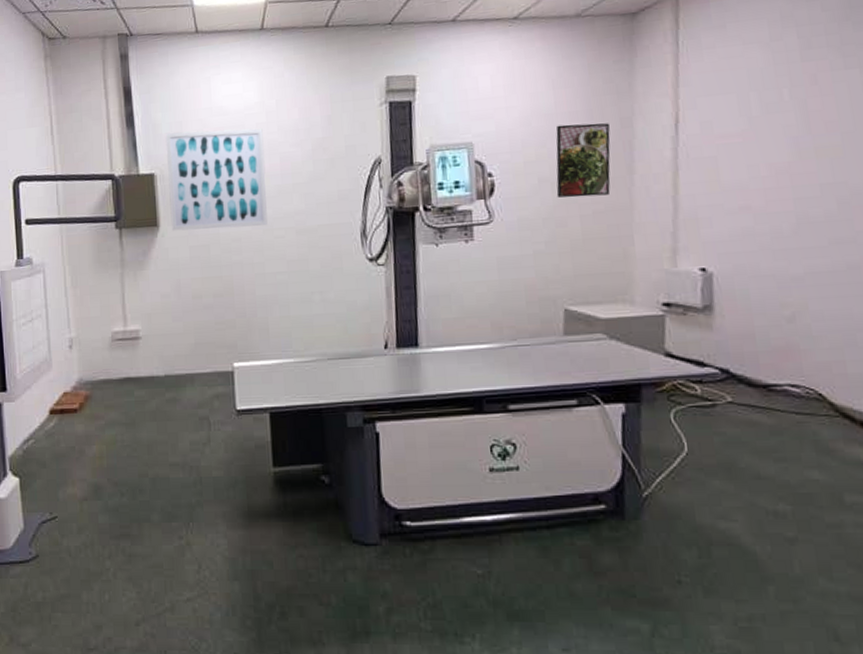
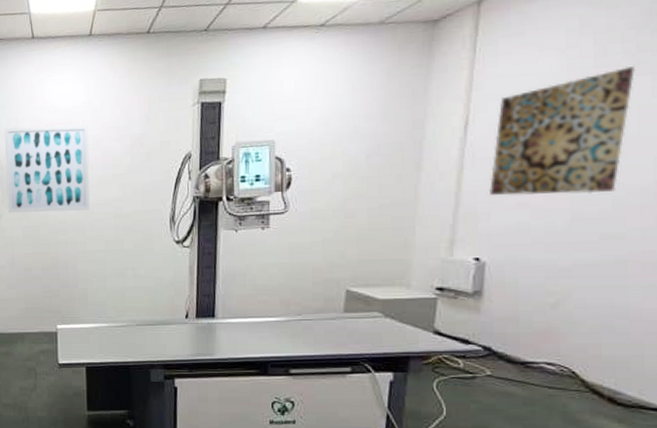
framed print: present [556,123,611,198] -> none [347,124,402,192]
wall art: none [708,60,843,199] -> present [490,66,635,196]

